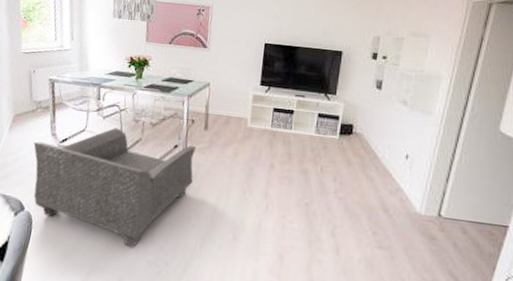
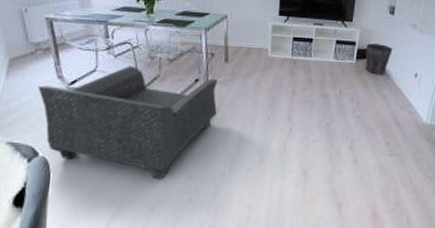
waste bin: none [349,118,380,153] -> present [365,43,393,74]

